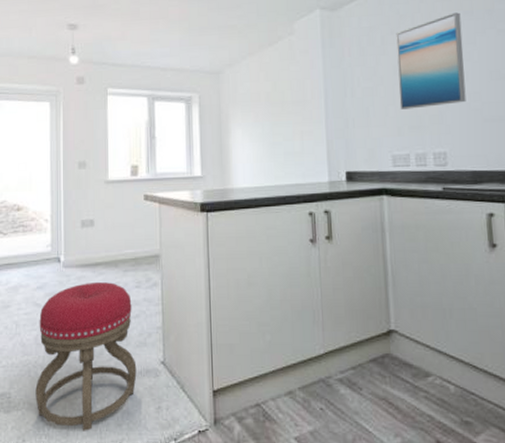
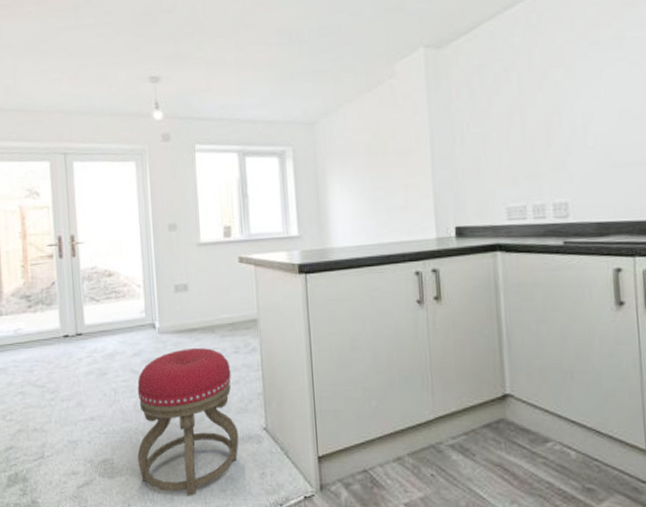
wall art: present [396,12,466,110] -> none [510,43,591,157]

